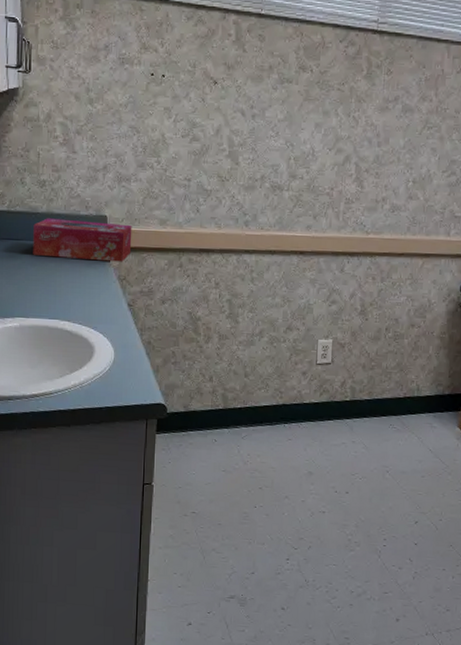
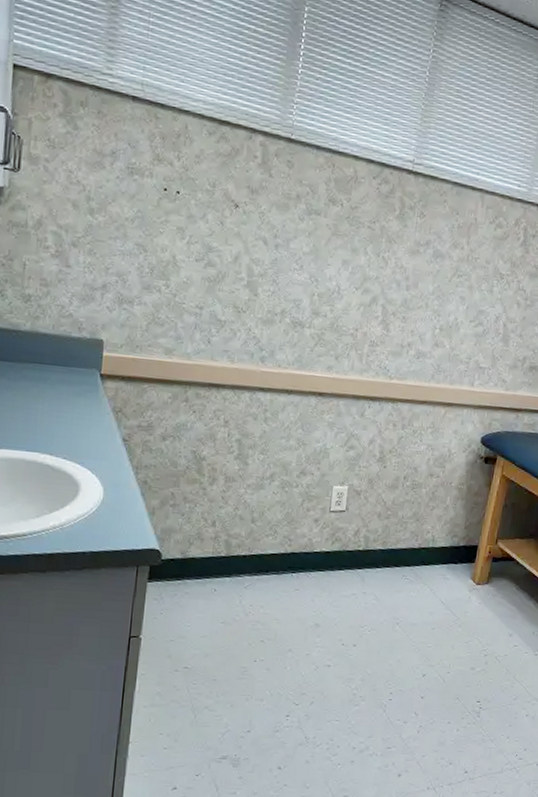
tissue box: present [33,218,132,262] -> none [11,337,133,392]

